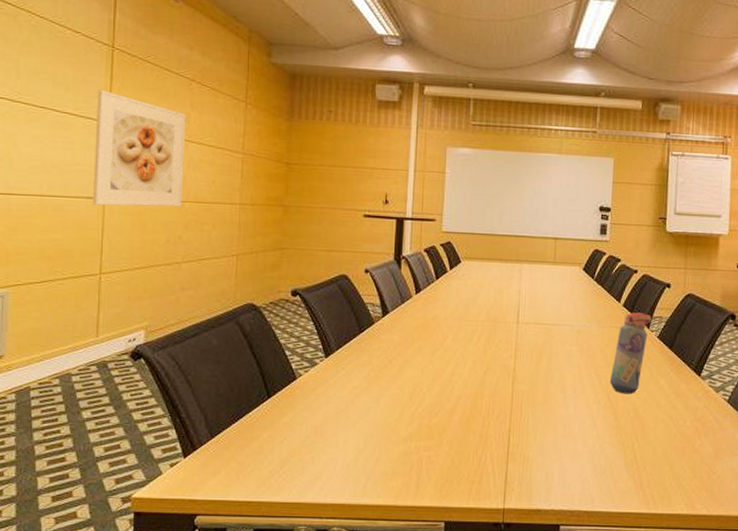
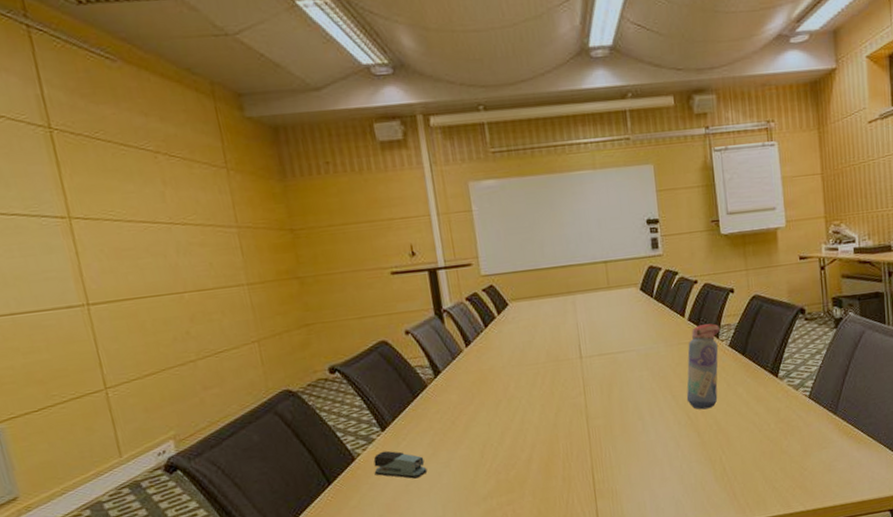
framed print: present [92,89,186,208] -> none [46,180,181,314]
stapler: none [310,376,358,408] -> present [373,450,428,479]

